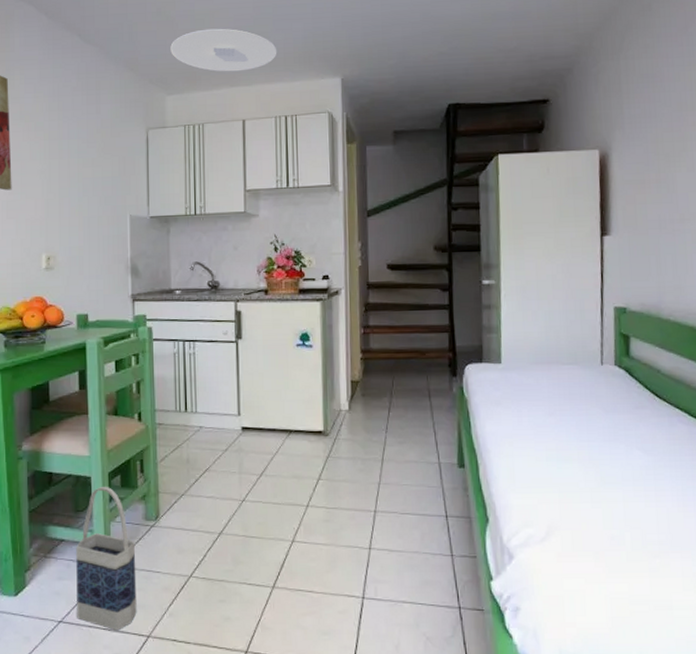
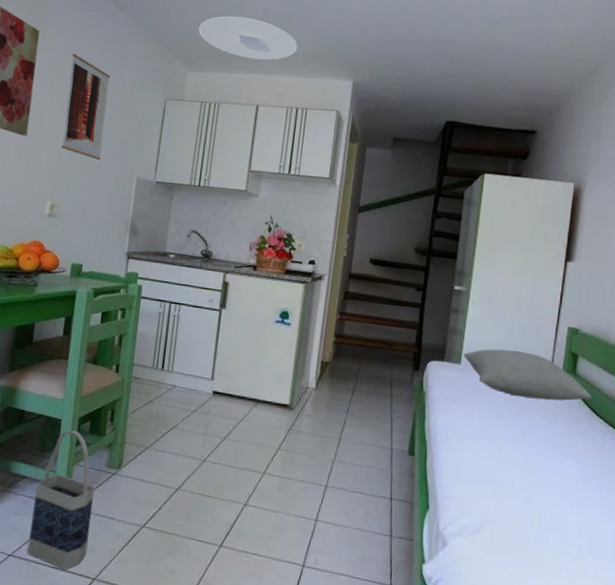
wall art: none [45,96,90,203] -> present [61,53,111,160]
pillow: none [503,340,652,390] -> present [464,349,592,401]

